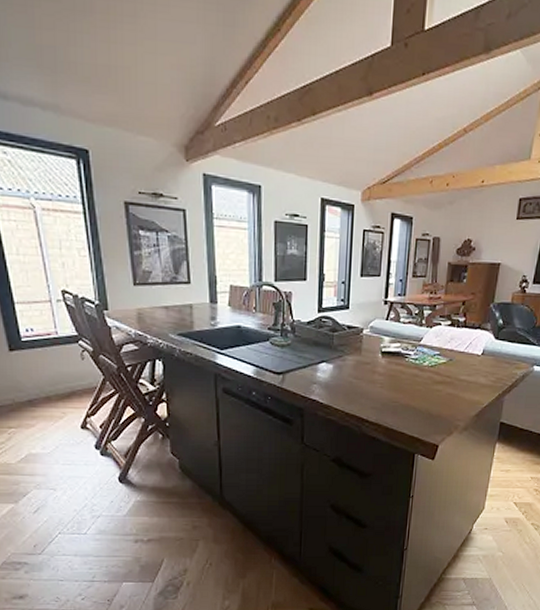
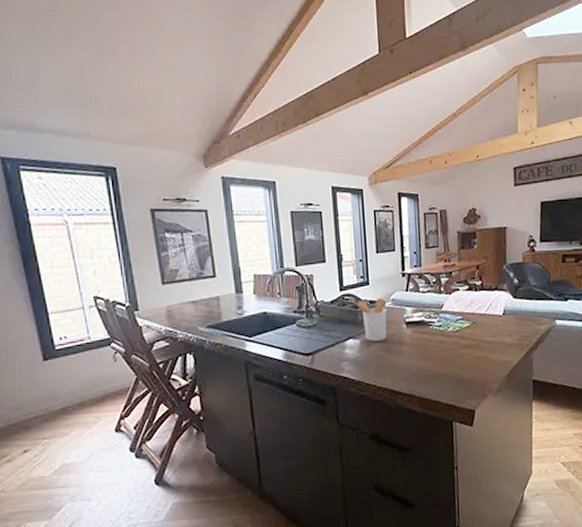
utensil holder: none [330,324,364,368] -> present [353,297,387,341]

